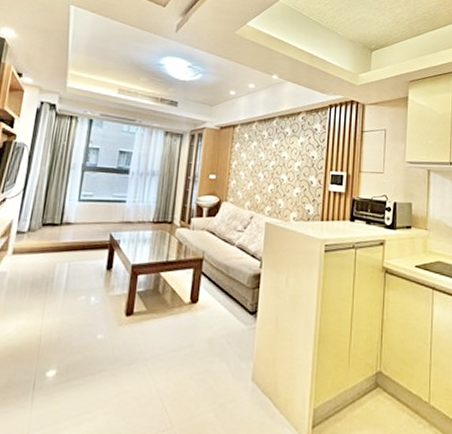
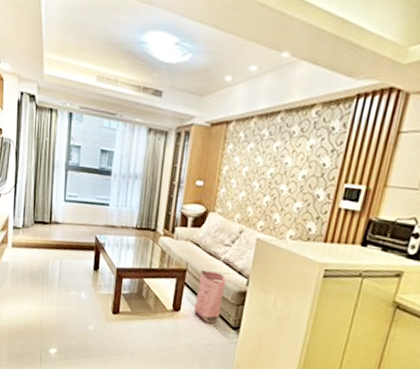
bag: none [212,256,241,312] -> present [194,270,226,324]

